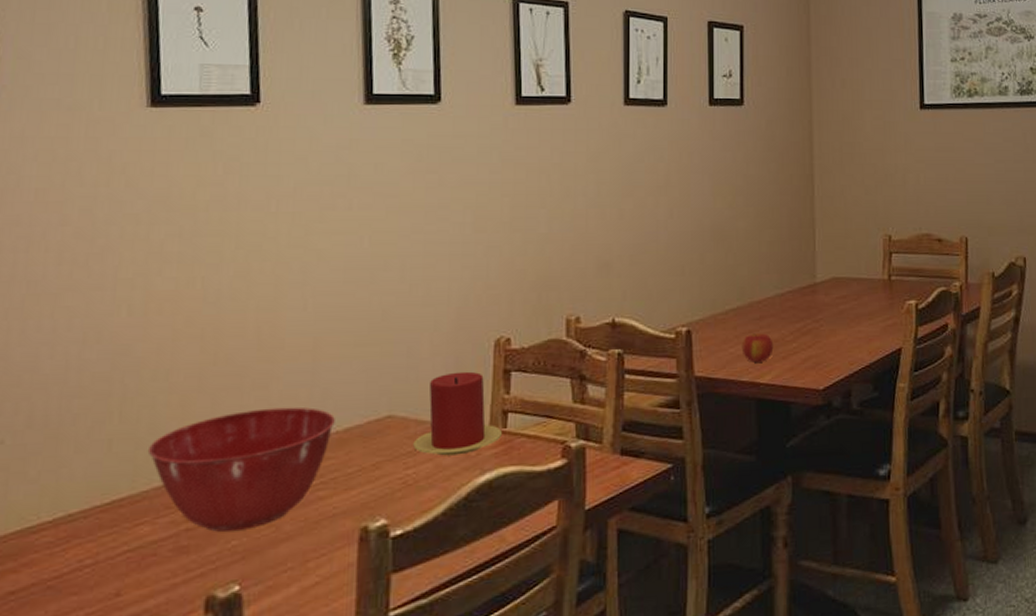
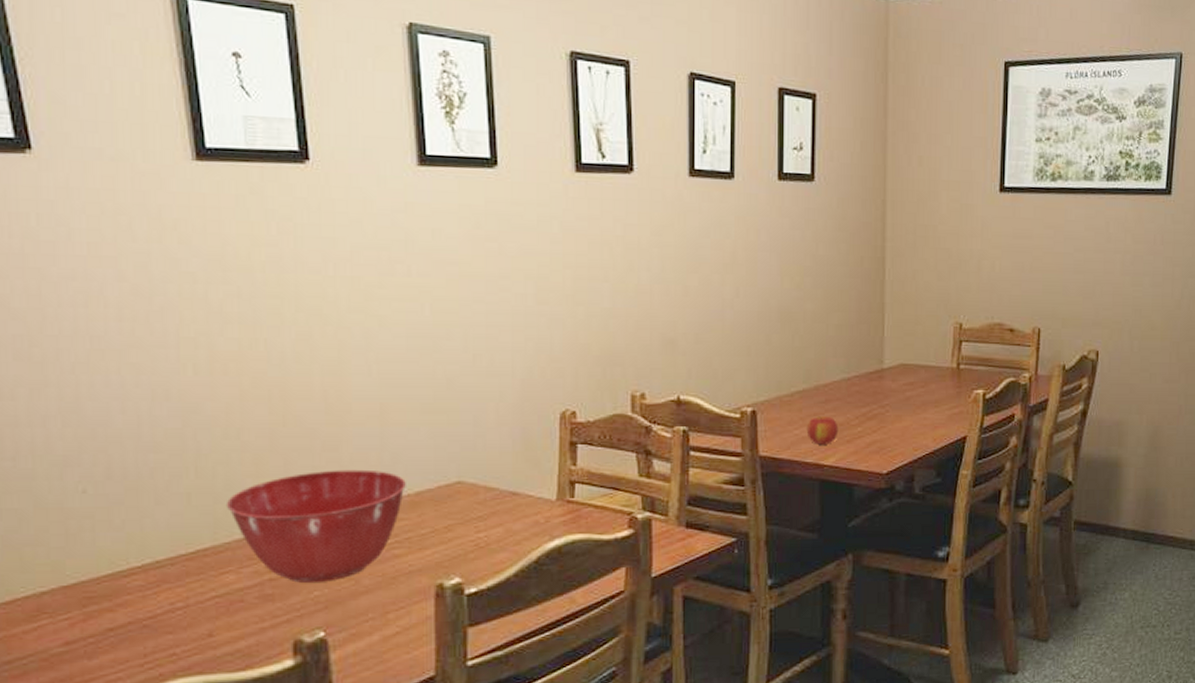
candle: present [413,371,502,456] -> none [483,442,569,522]

